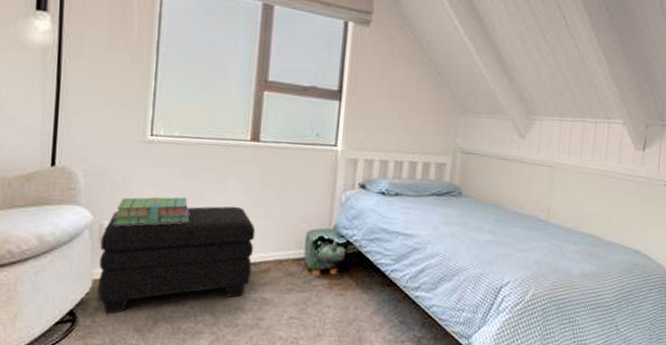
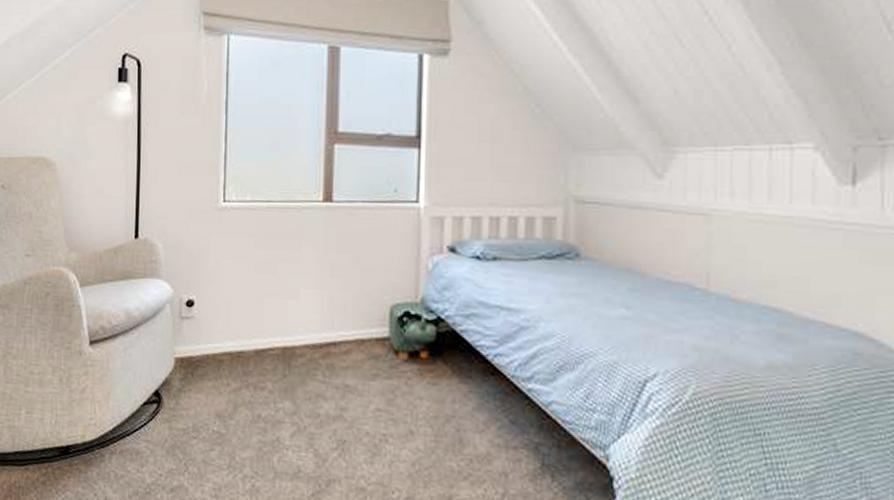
ottoman: present [98,206,256,314] -> none [180,276,334,397]
stack of books: present [113,197,189,226] -> none [192,267,264,300]

